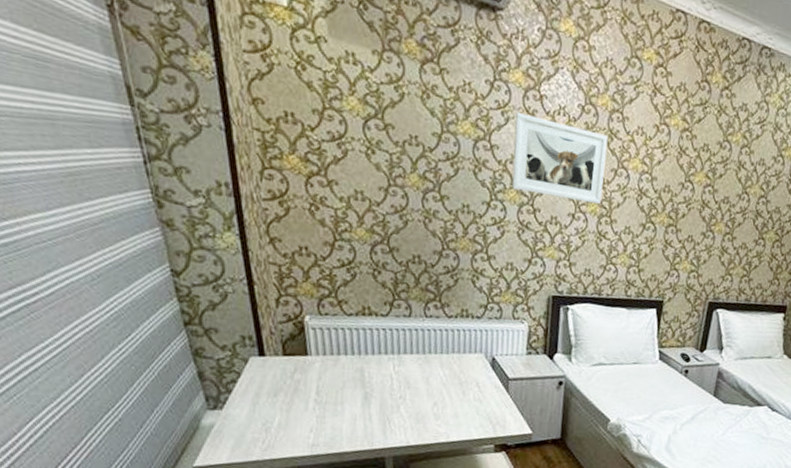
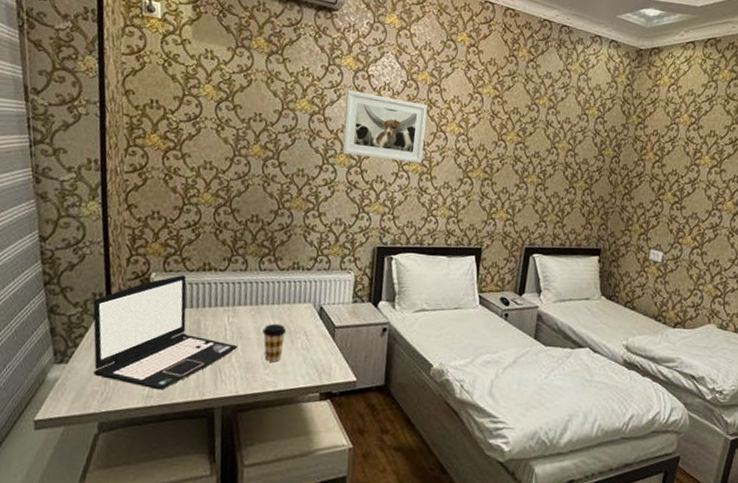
laptop: none [242,319,407,439] -> present [93,275,239,391]
coffee cup: none [431,373,458,414] -> present [262,323,287,363]

